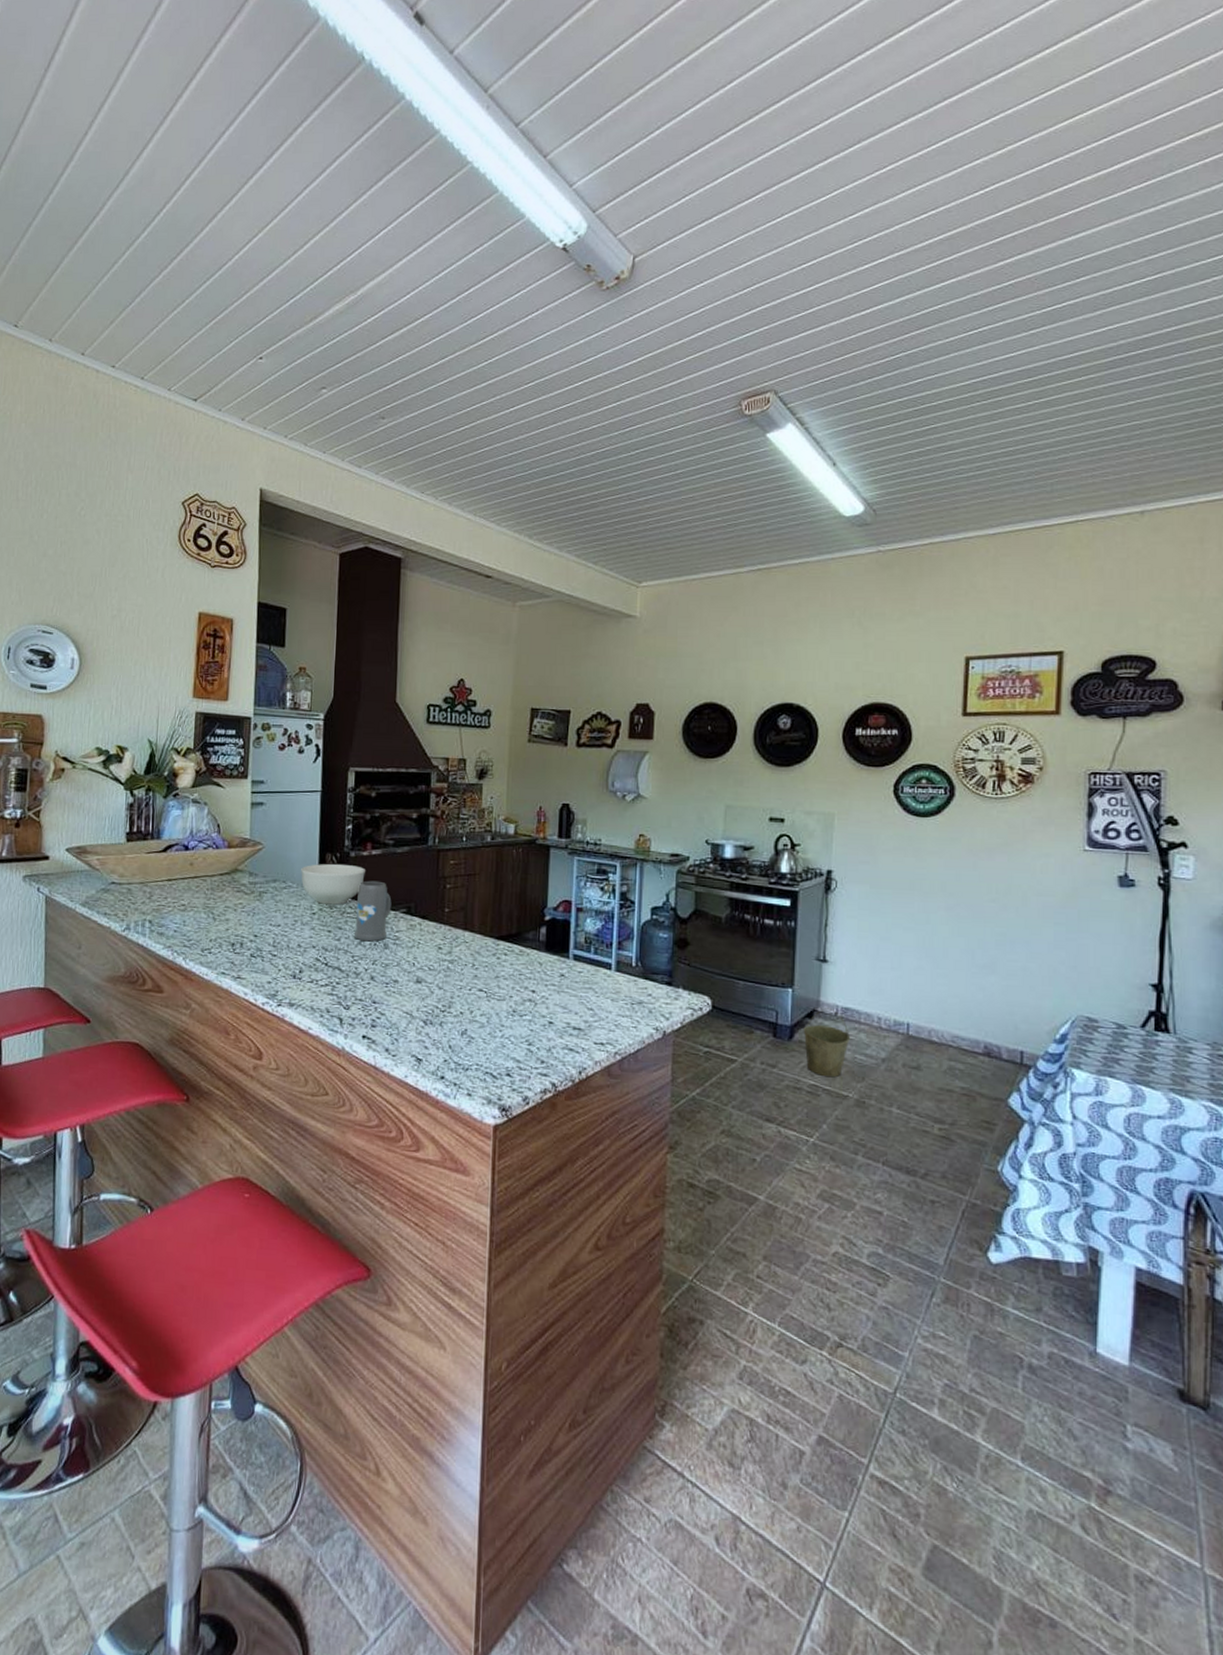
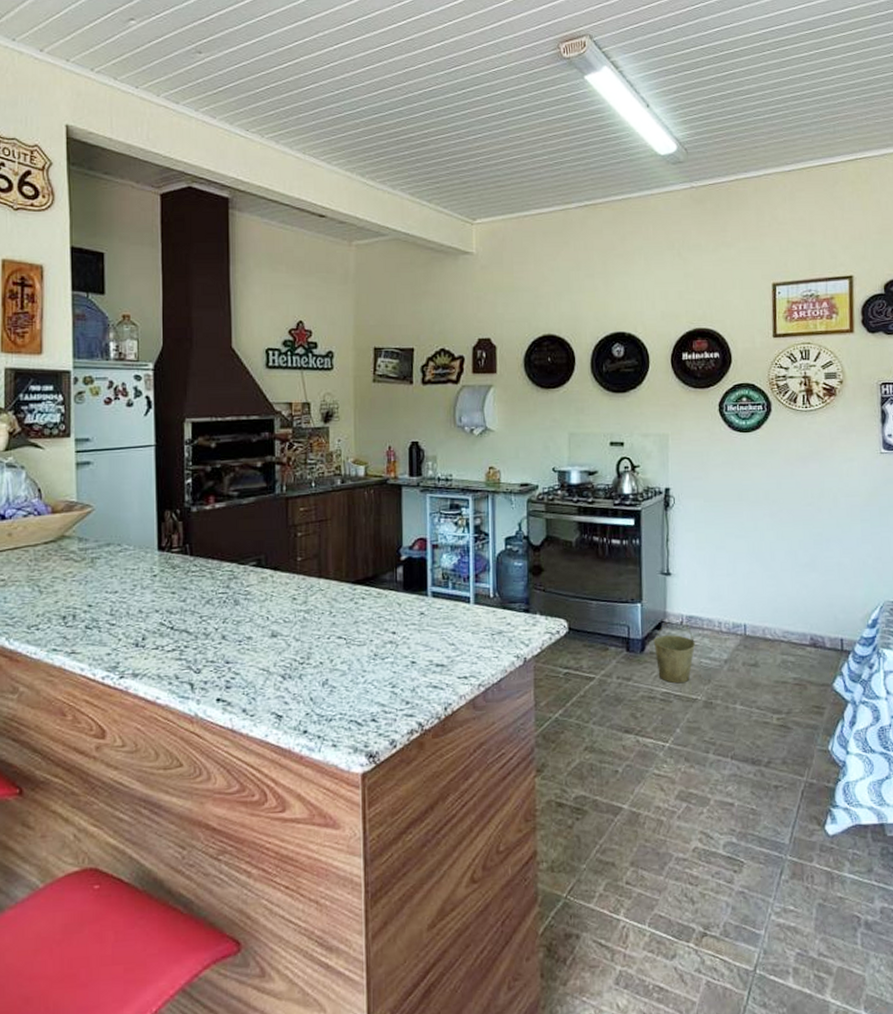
bowl: present [301,863,365,905] -> none [138,520,209,565]
beer mug: present [354,880,392,942] -> none [201,535,240,600]

